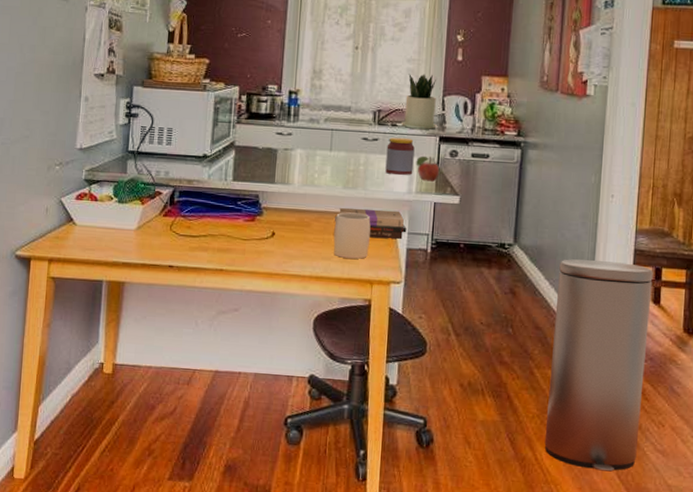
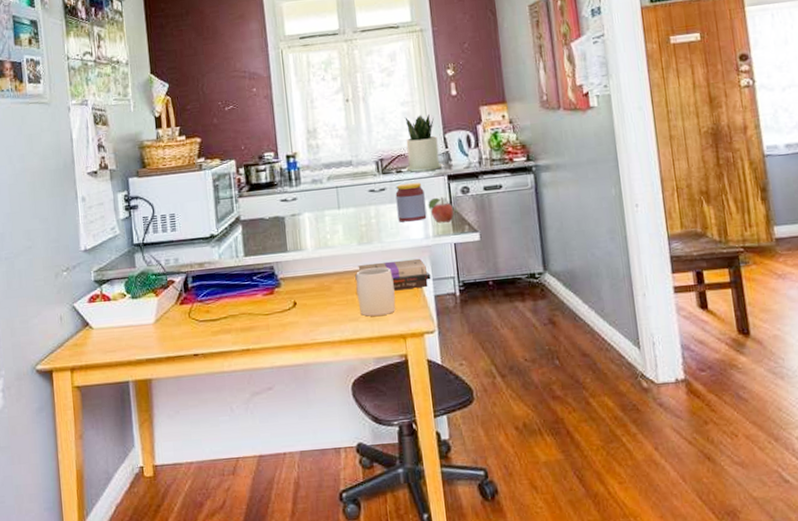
pedal bin: present [544,259,653,472] -> none [595,271,715,495]

